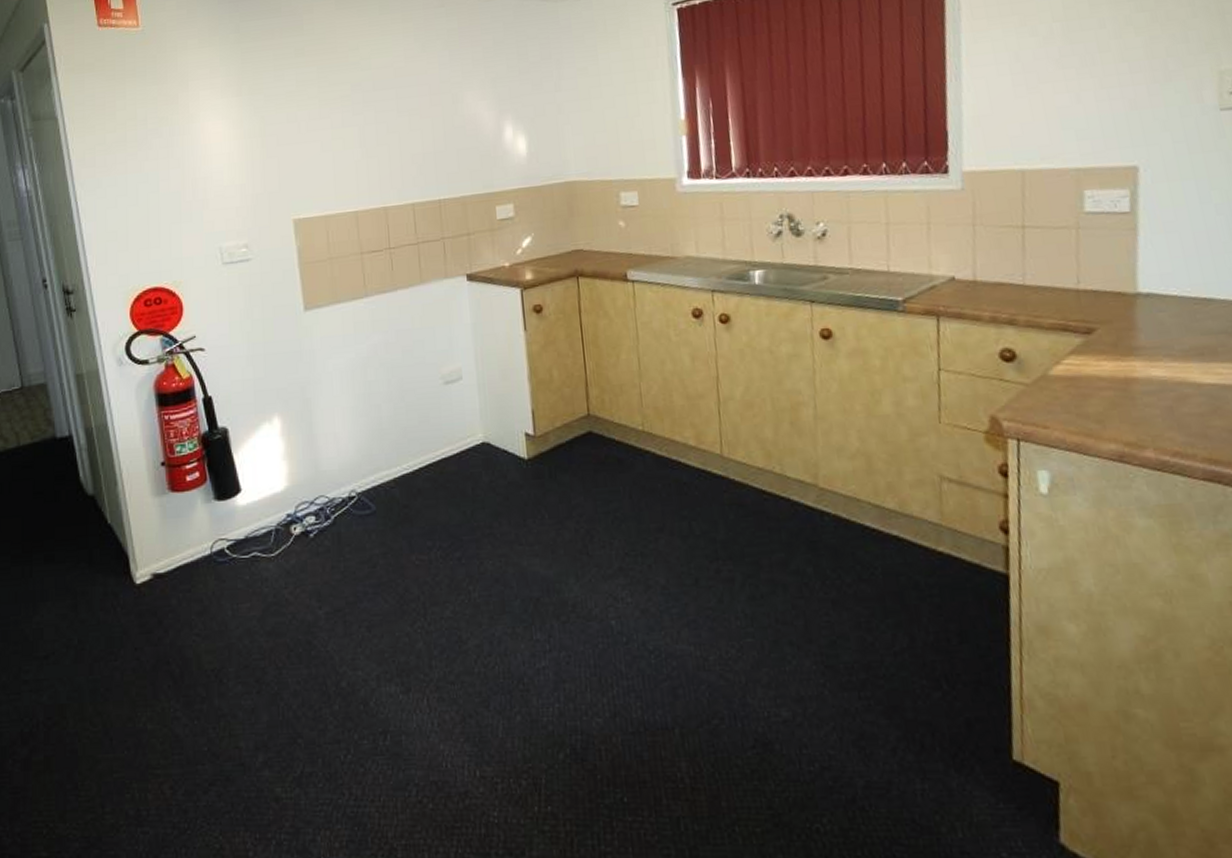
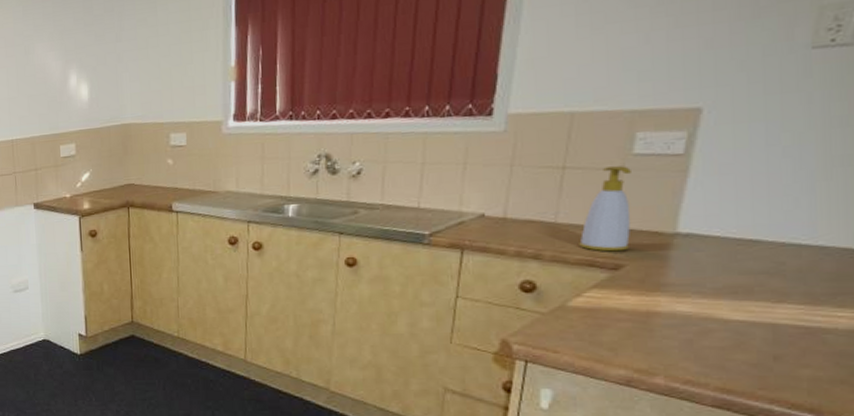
soap bottle: none [1050,224,1097,315] -> present [579,166,631,252]

